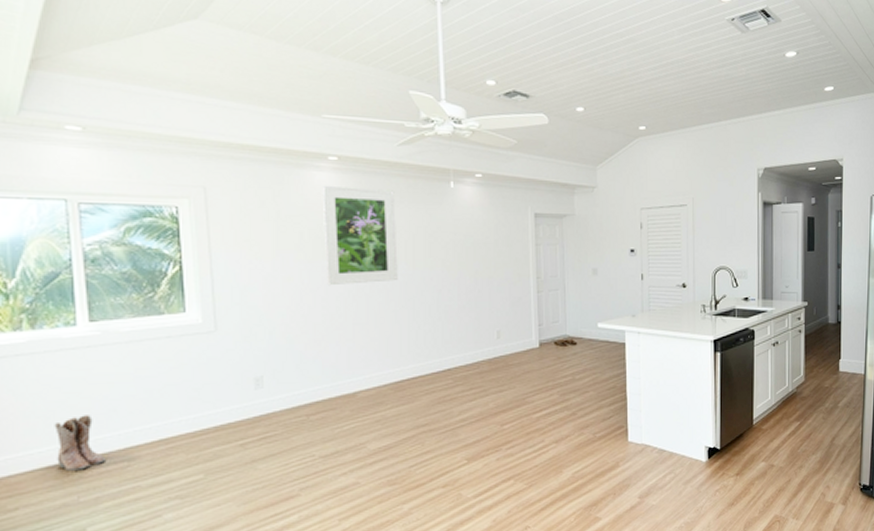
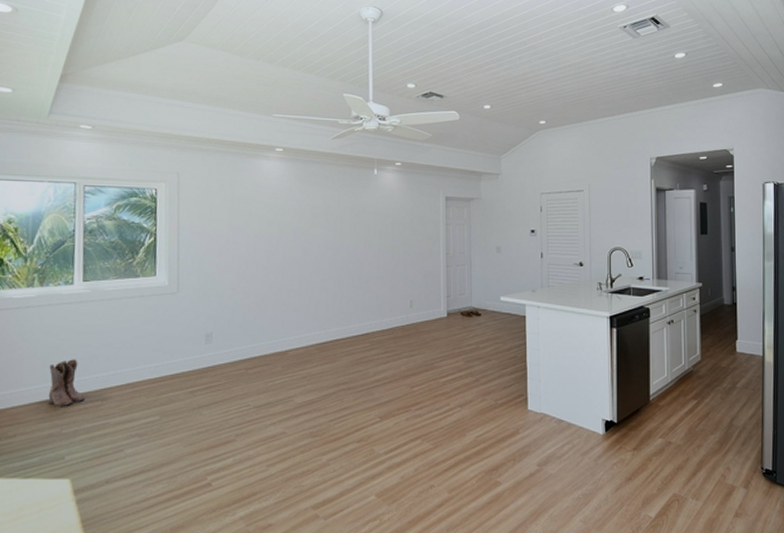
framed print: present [322,185,398,286] -> none [268,172,328,257]

